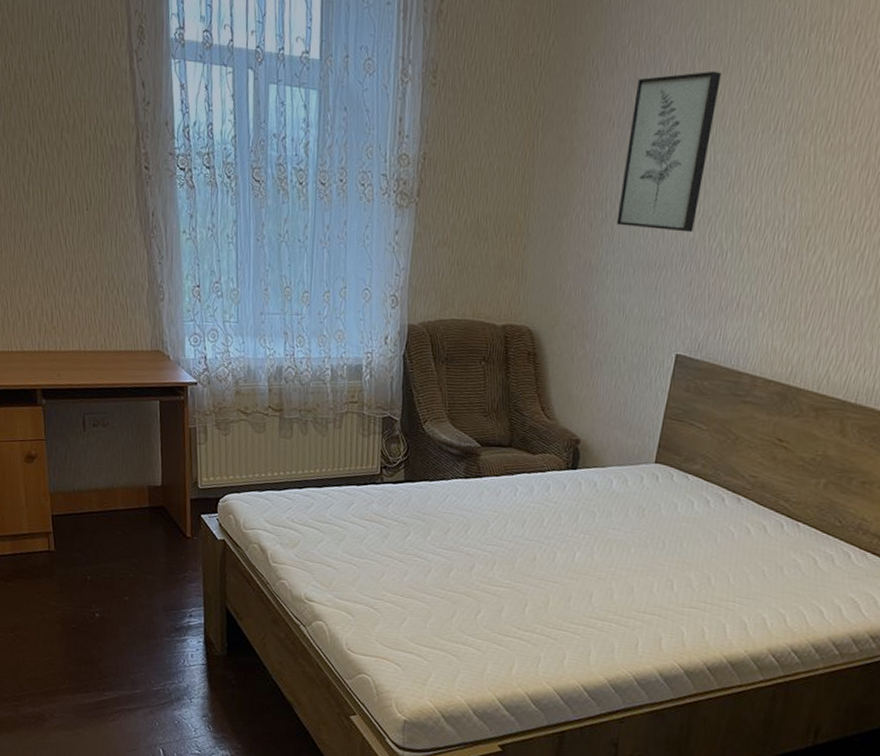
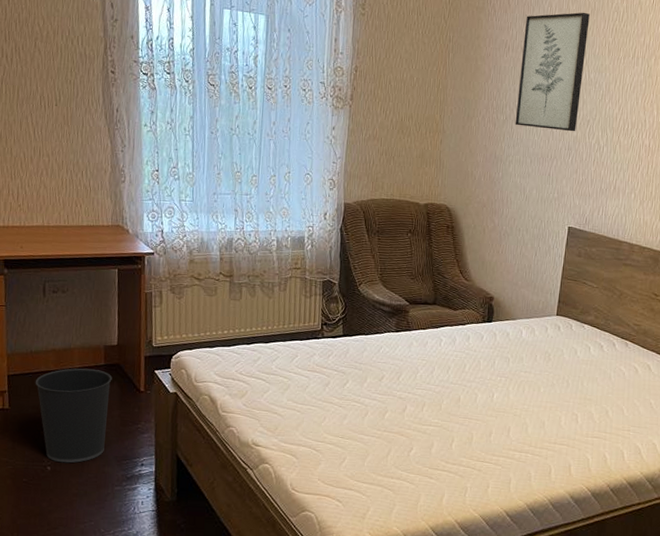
wastebasket: none [79,510,158,611] -> present [35,368,112,463]

